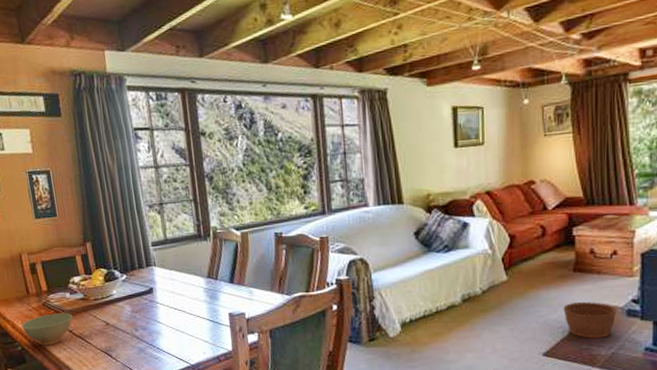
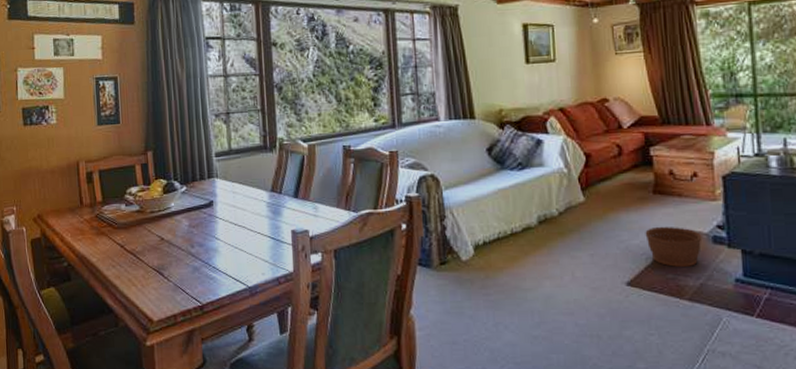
bowl: present [21,313,73,346] -> none [70,226,126,262]

